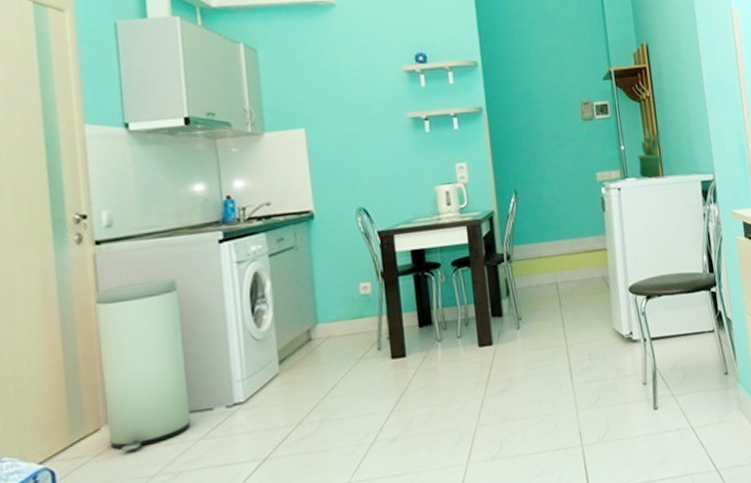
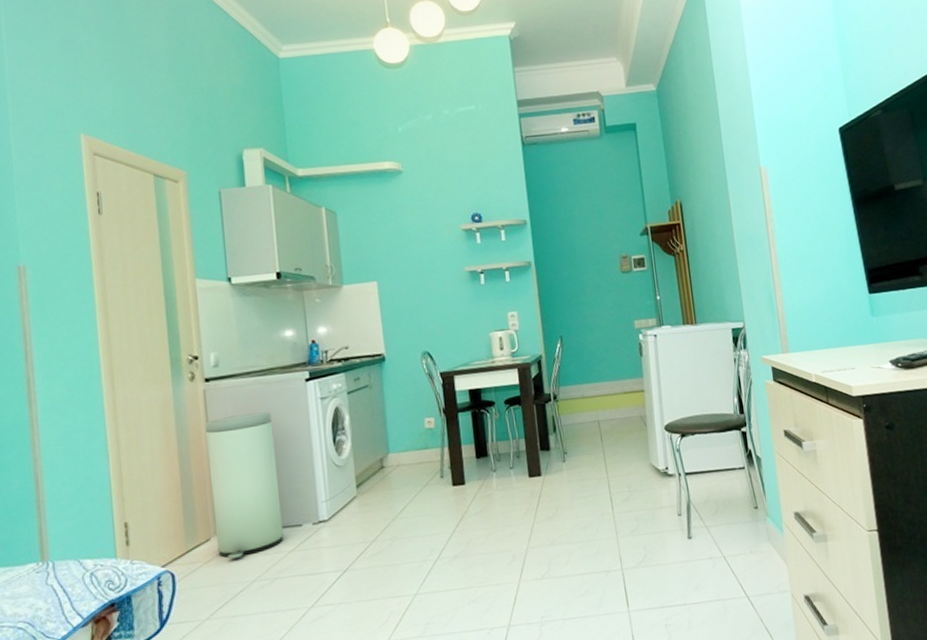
planter: present [637,128,662,179] -> none [672,280,695,326]

